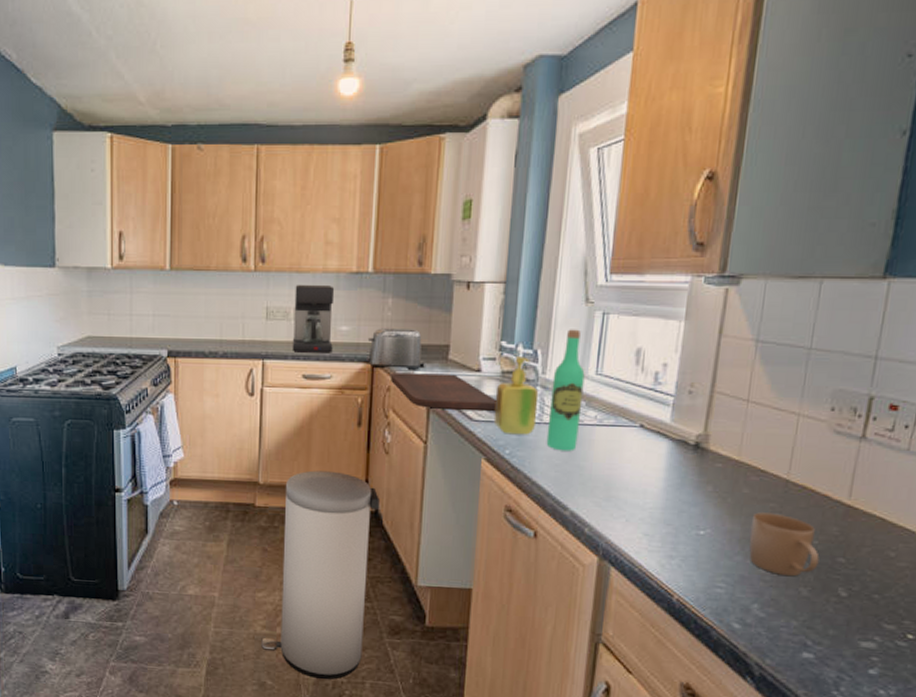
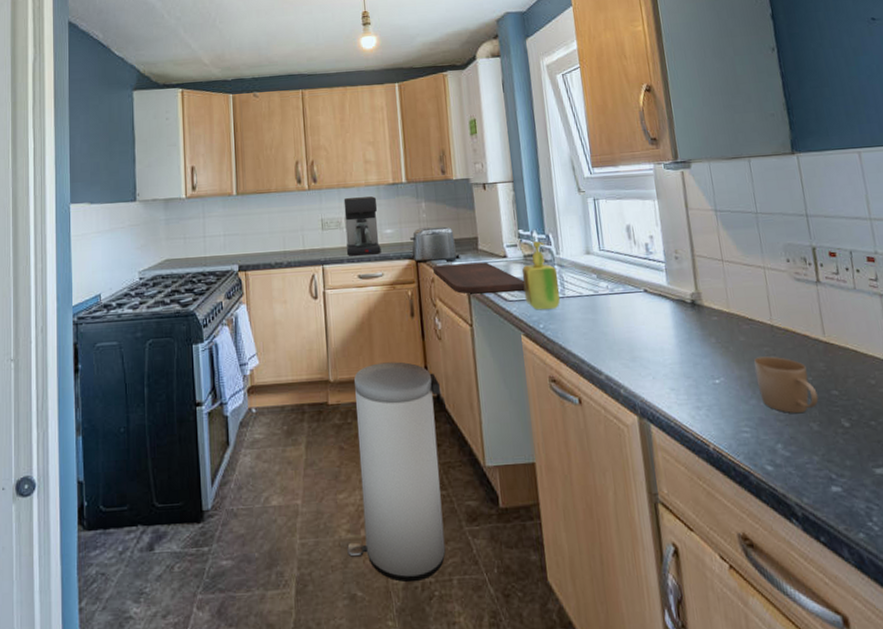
wine bottle: present [546,329,585,451] -> none [565,214,598,321]

